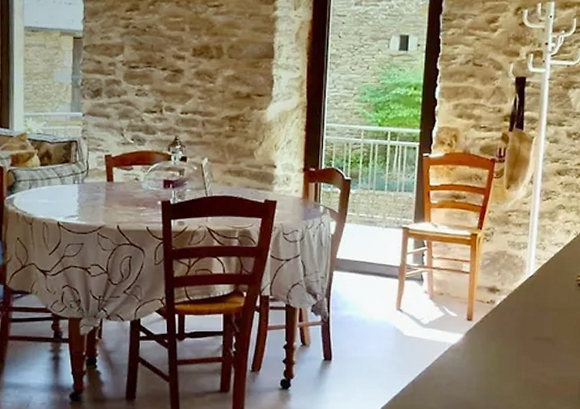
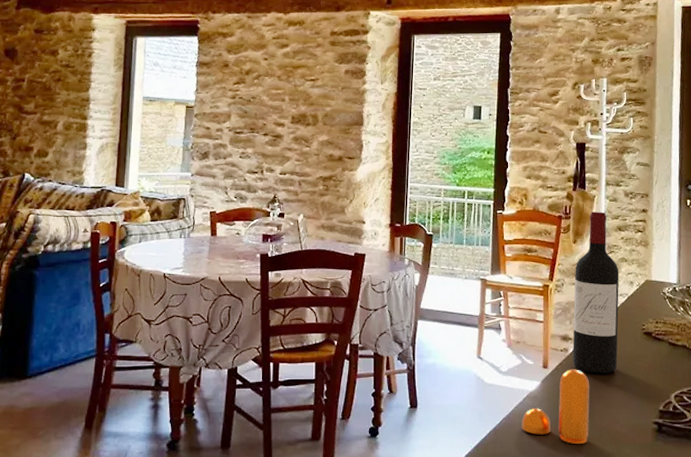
pepper shaker: none [442,321,517,396] -> present [522,369,590,444]
wine bottle: none [500,154,556,326] -> present [573,212,620,373]

